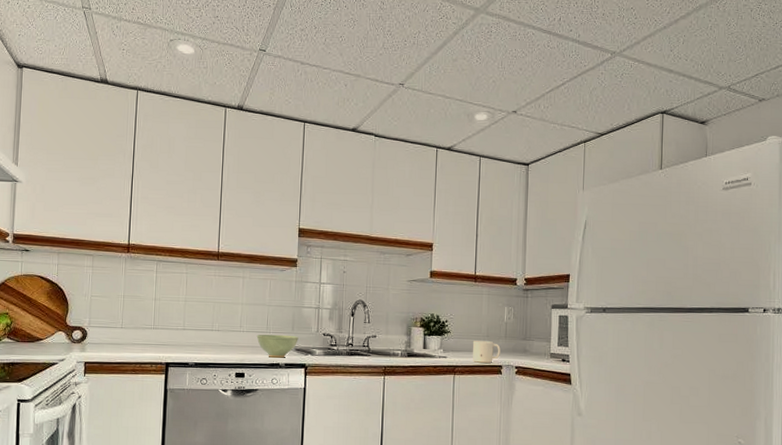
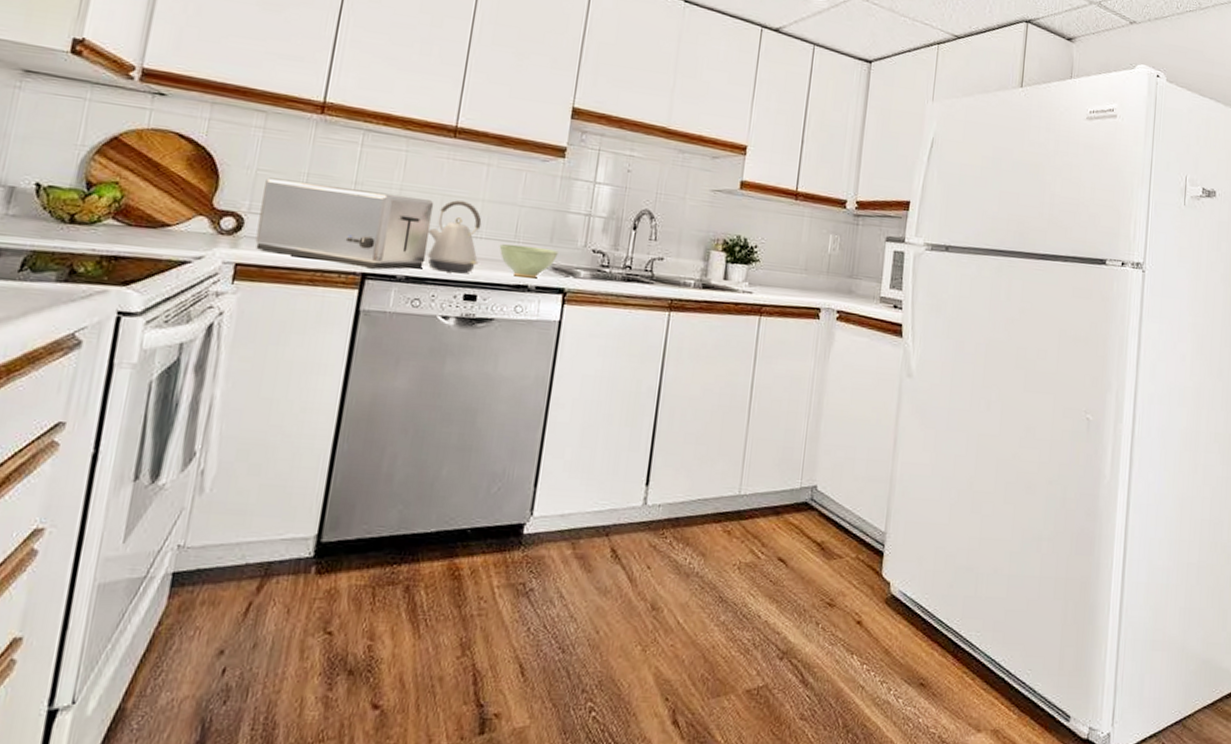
toaster: none [95,301,209,360] -> present [255,178,434,270]
kettle: none [207,305,244,358] -> present [428,200,482,274]
mug: present [472,341,501,363] -> none [784,274,821,304]

